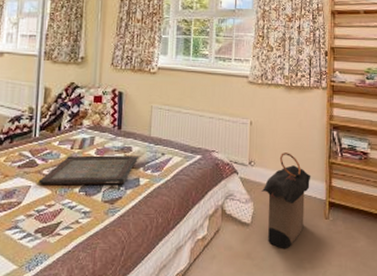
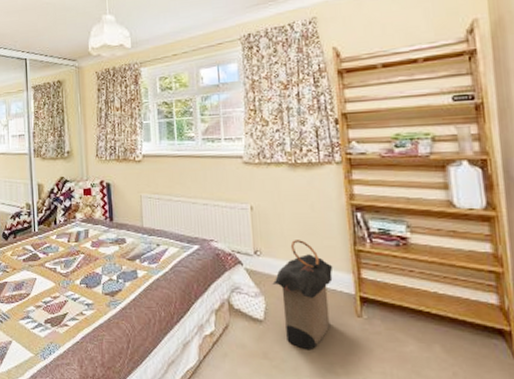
serving tray: present [38,155,139,185] -> none [42,247,134,277]

